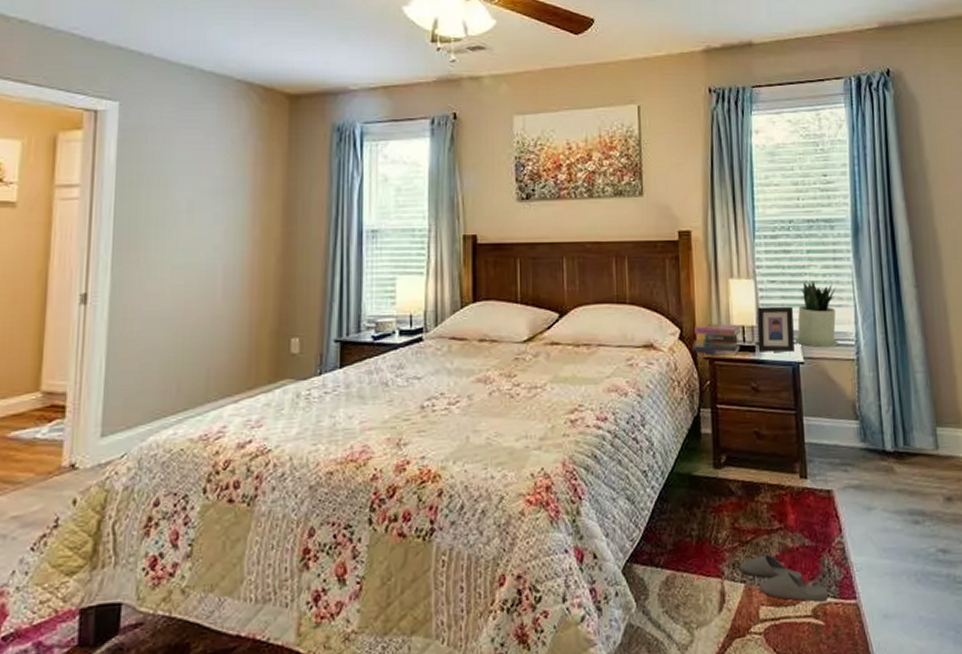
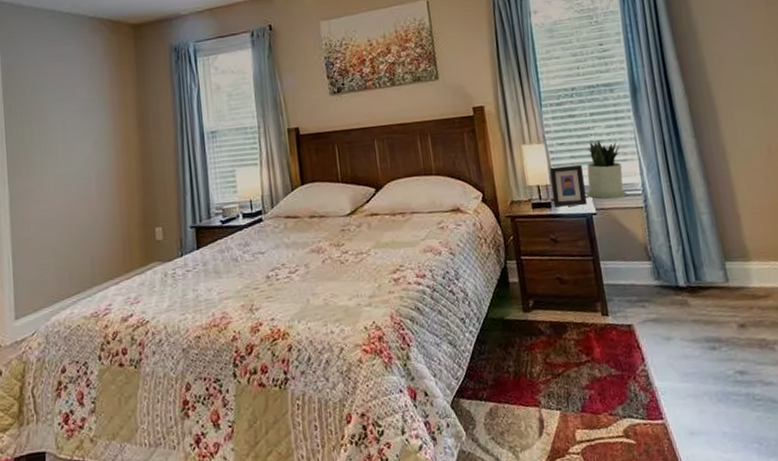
books: present [692,323,741,356] -> none [494,185,537,214]
slippers: present [740,554,828,602] -> none [554,384,637,424]

